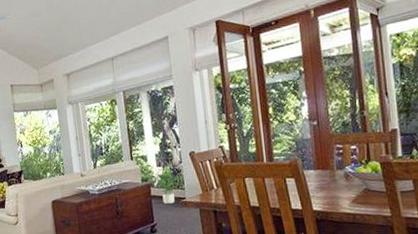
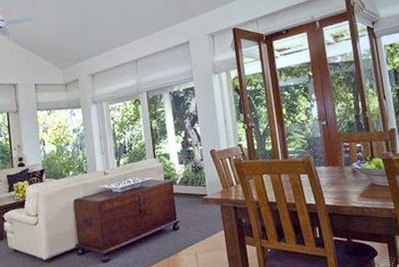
potted plant: present [154,169,179,205] -> none [177,167,201,202]

